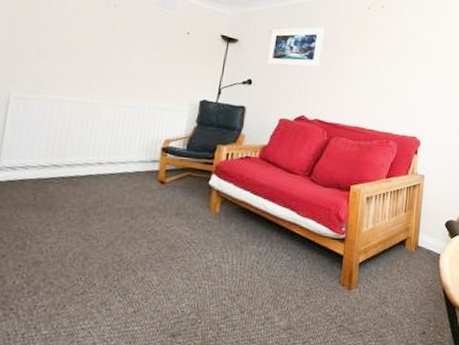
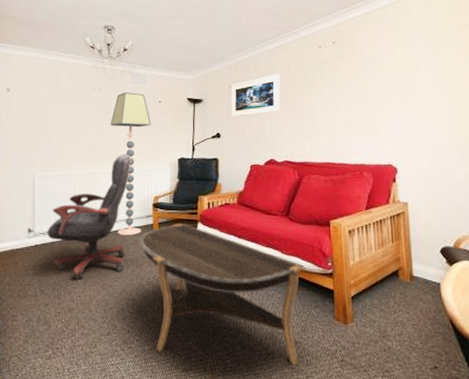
office chair: none [17,85,143,228] -> present [47,153,131,280]
floor lamp: none [112,14,175,181] -> present [110,92,152,235]
coffee table: none [138,172,318,331] -> present [139,223,304,366]

